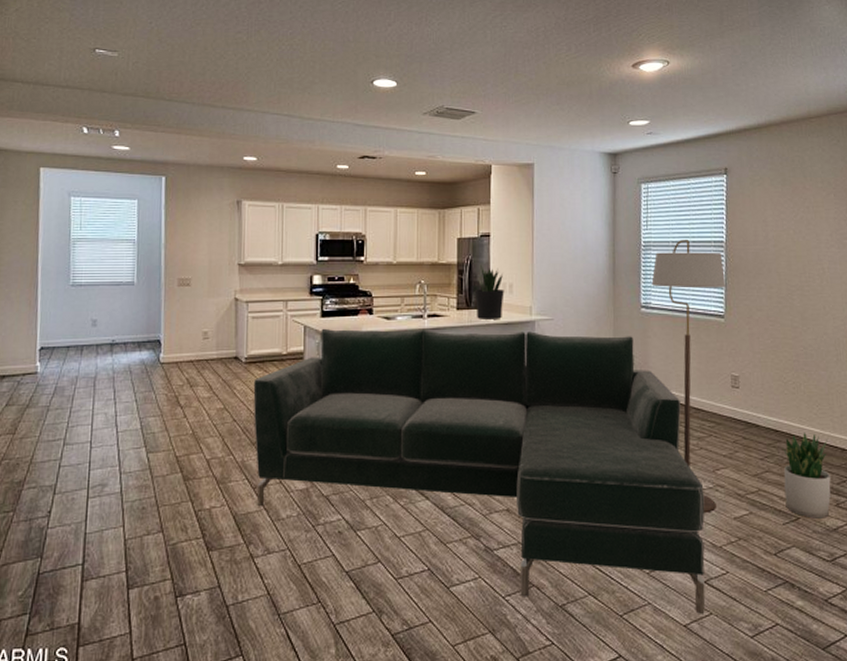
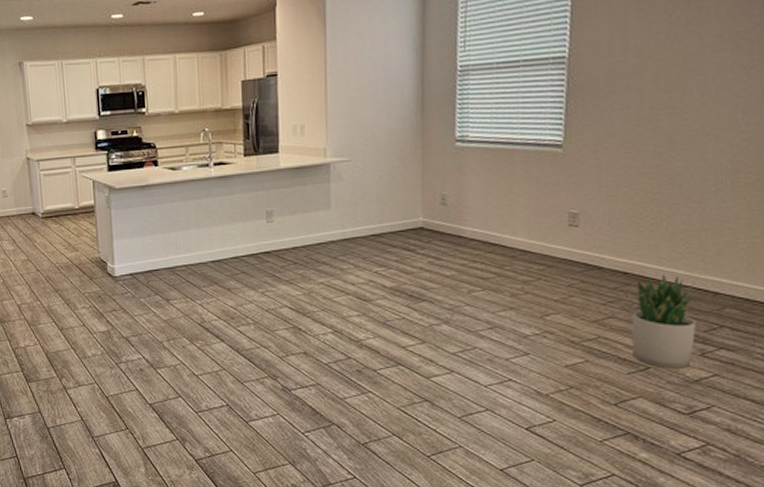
sofa: present [253,328,706,614] -> none [51,174,529,460]
planter: present [474,265,504,321] -> none [262,108,295,166]
floor lamp: present [651,240,726,514] -> none [469,59,566,361]

